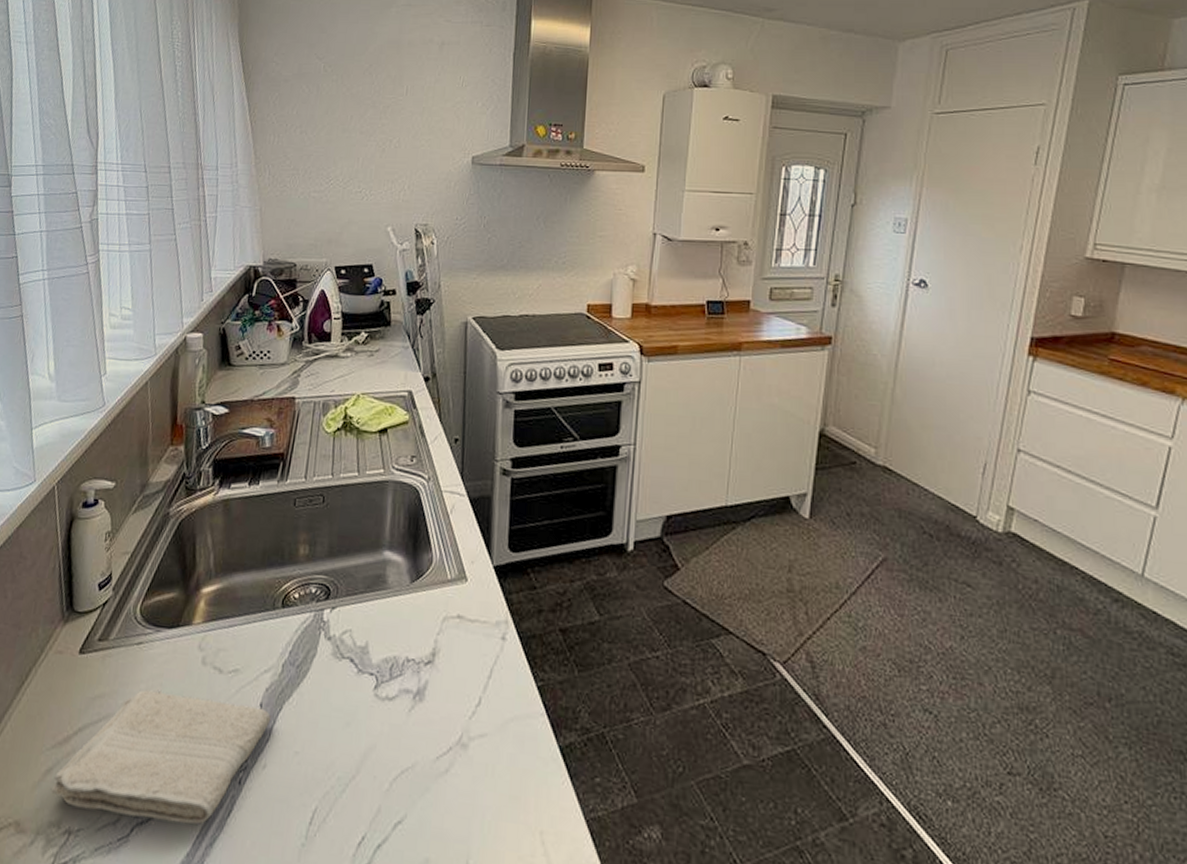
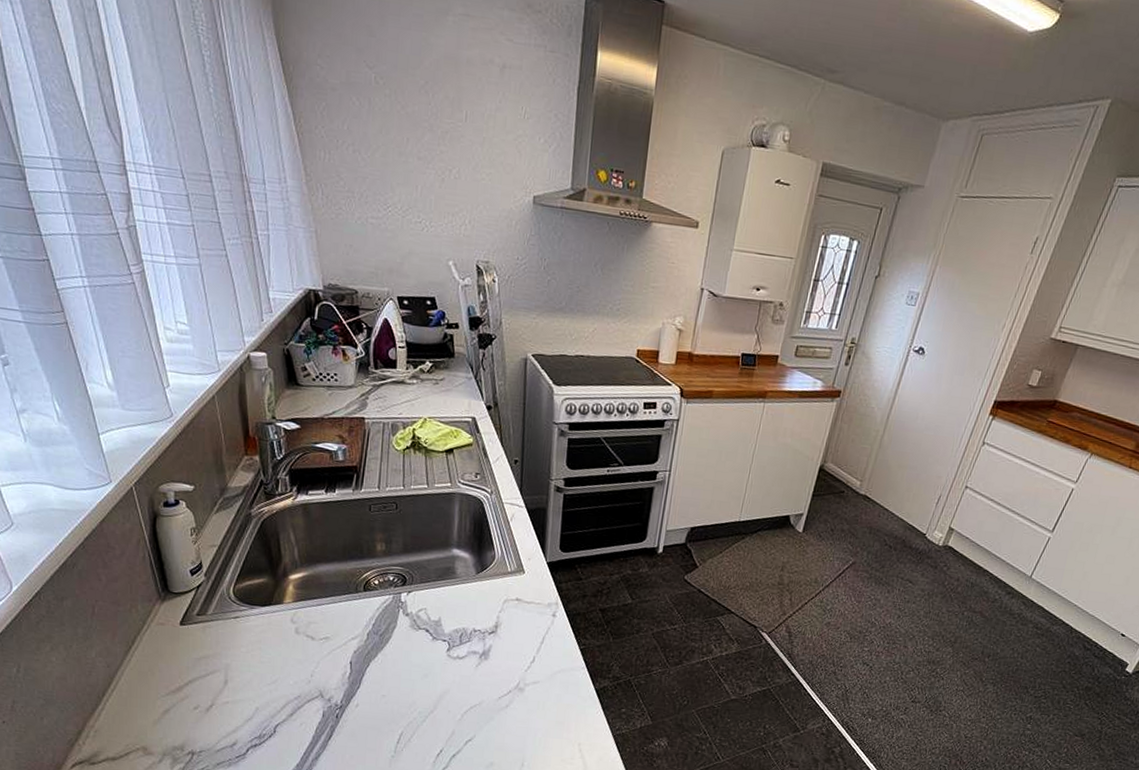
washcloth: present [51,689,271,825] -> none [172,652,360,746]

